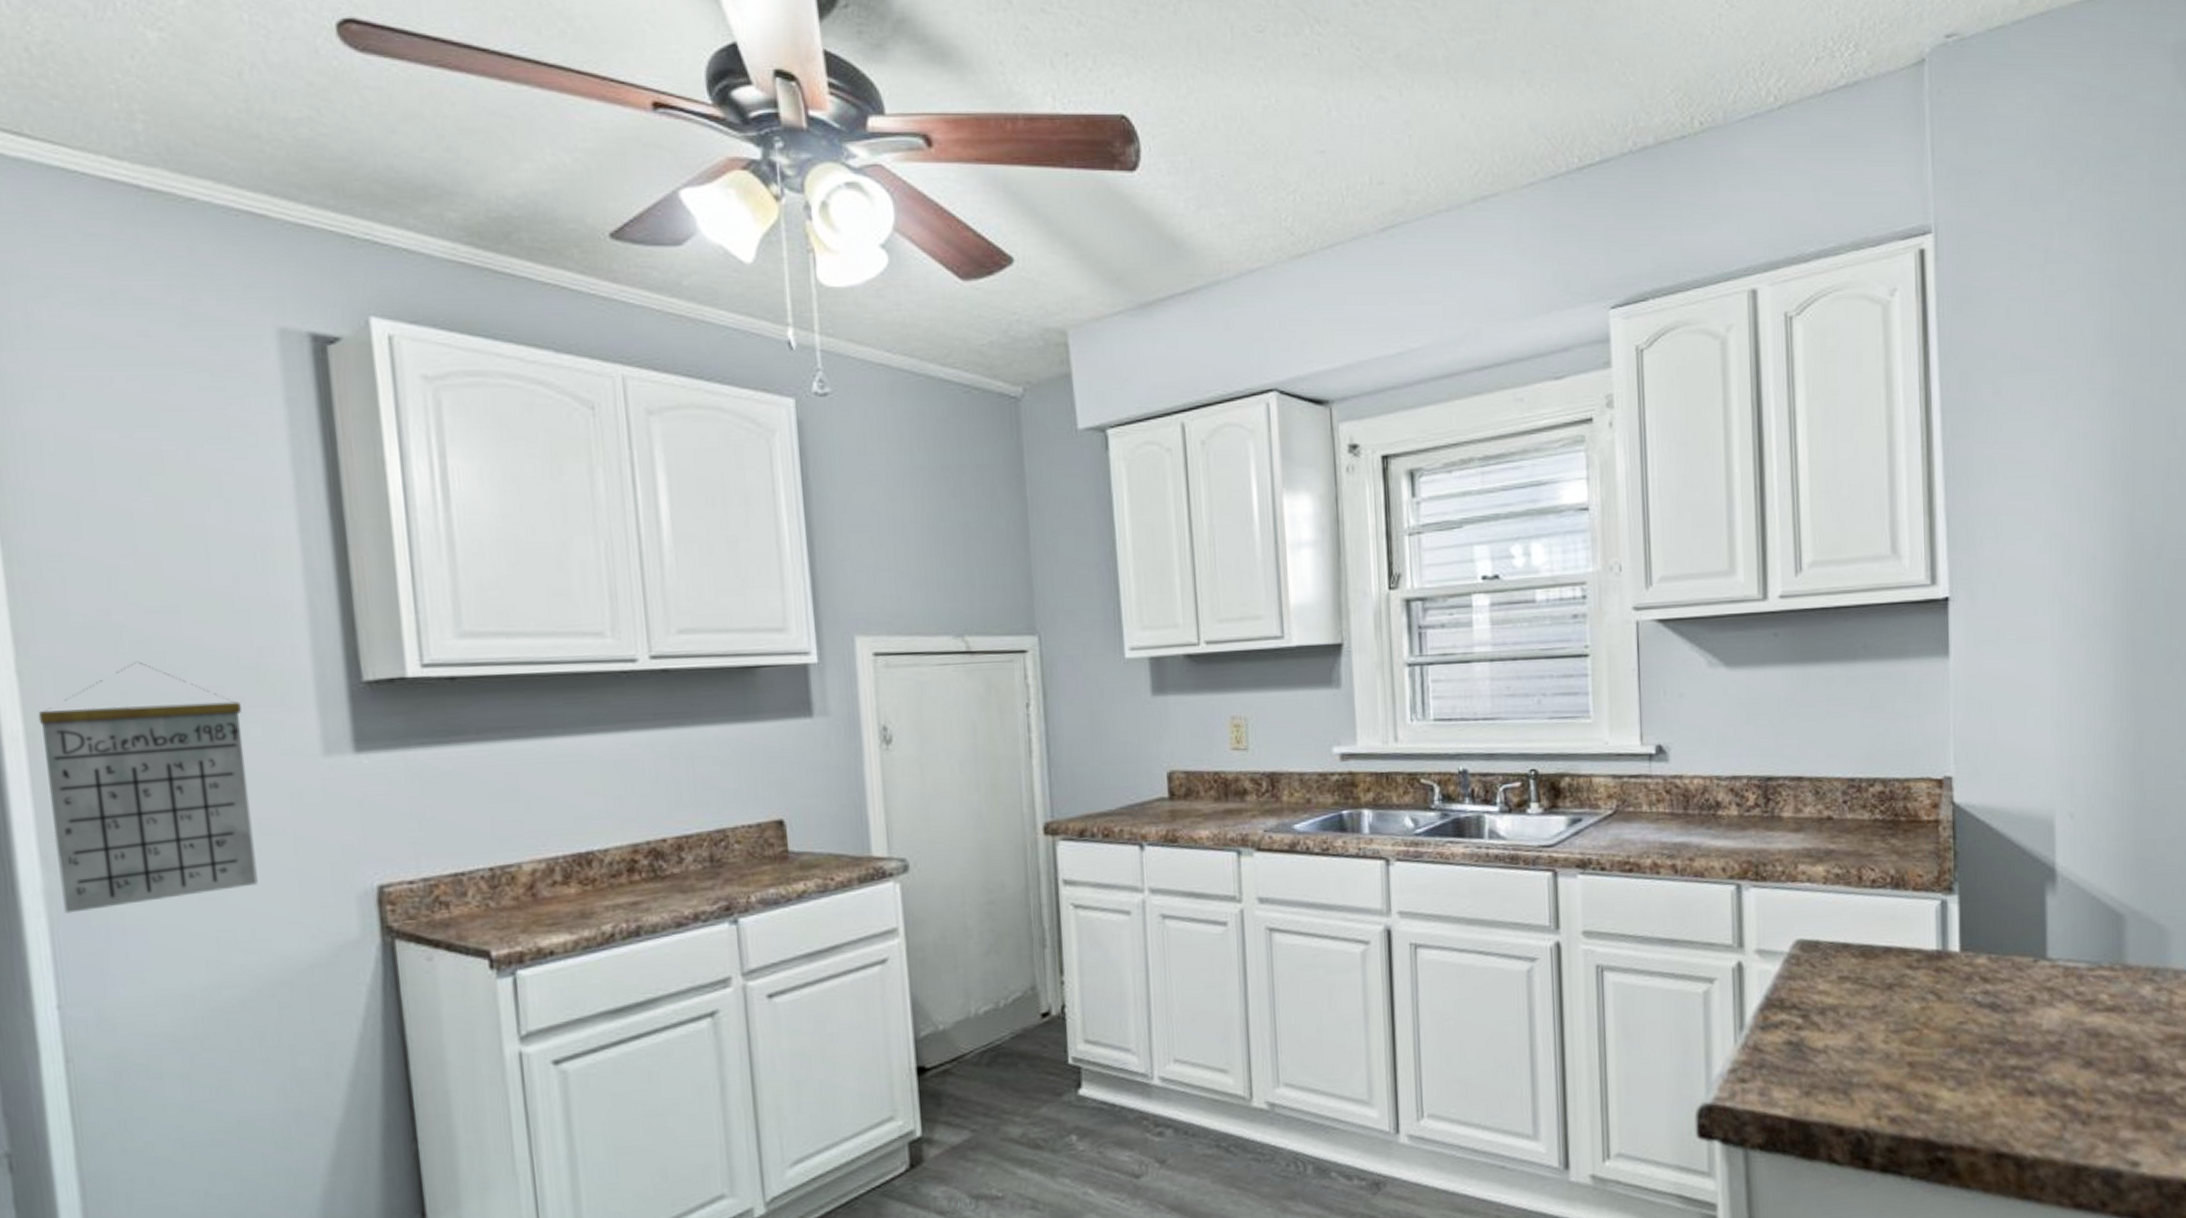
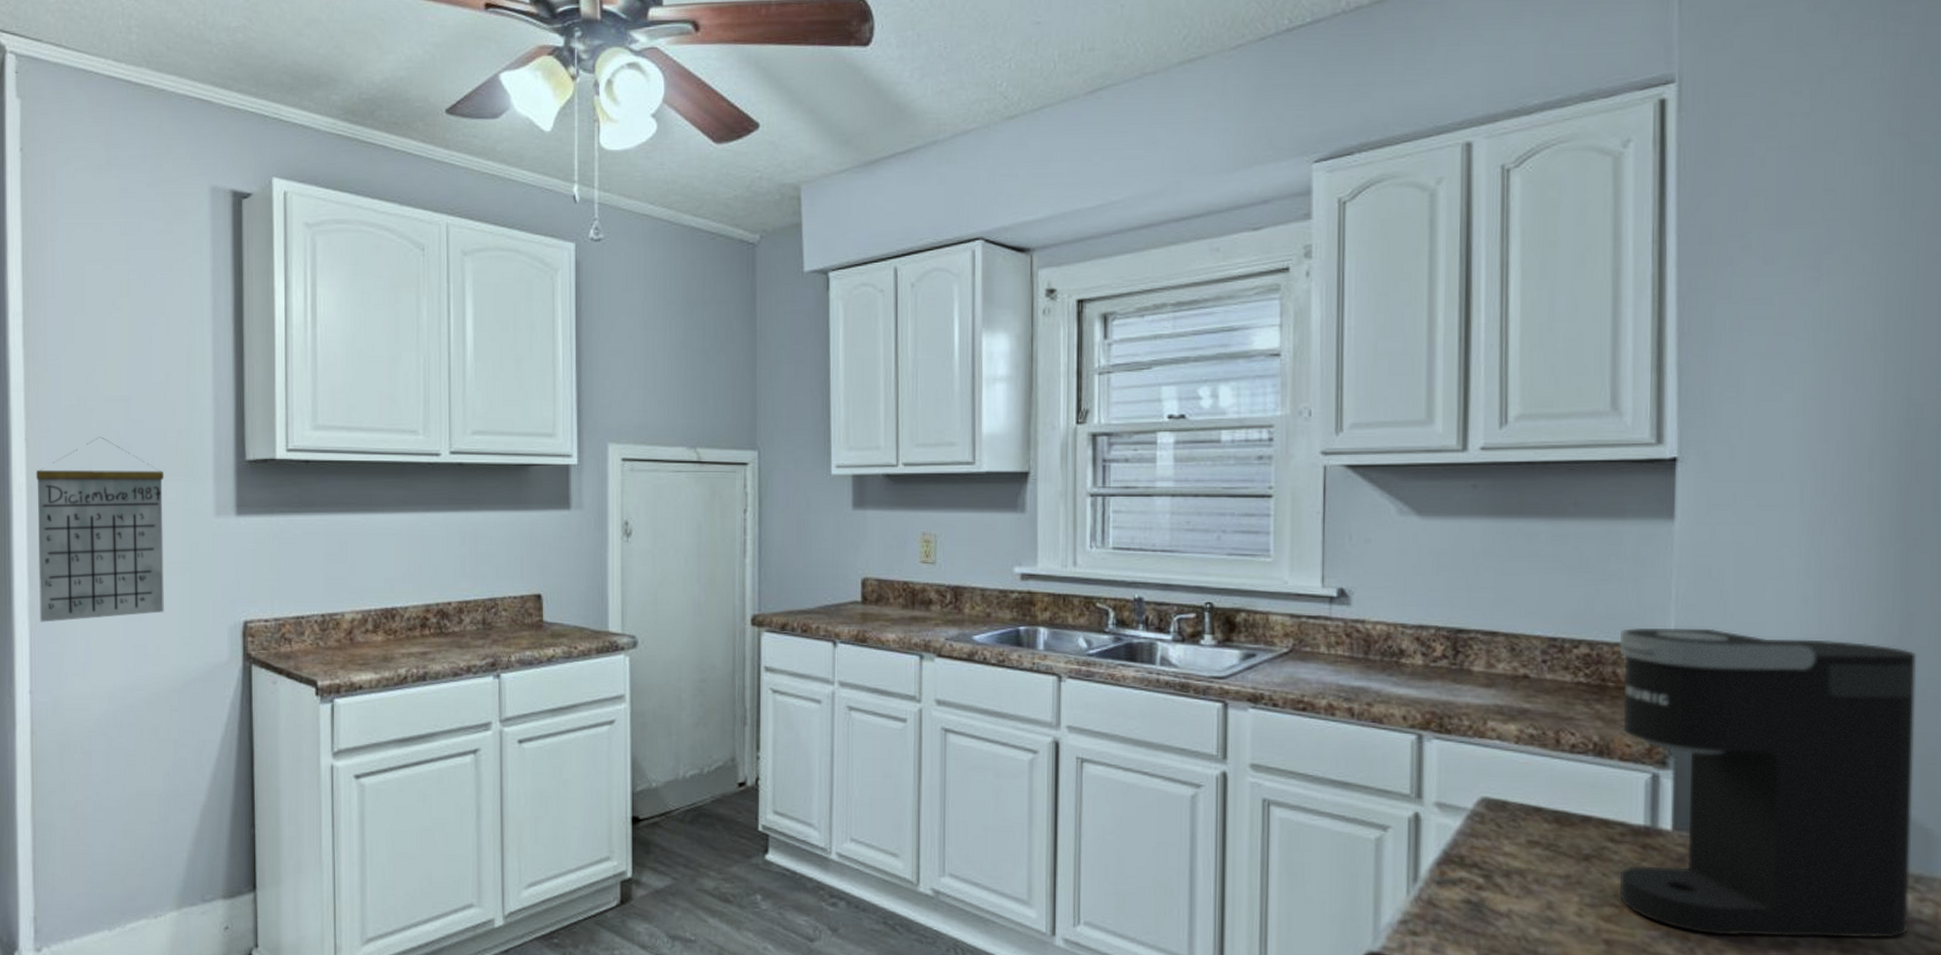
coffee maker: none [1908,757,2149,1045] -> present [1619,627,1916,939]

